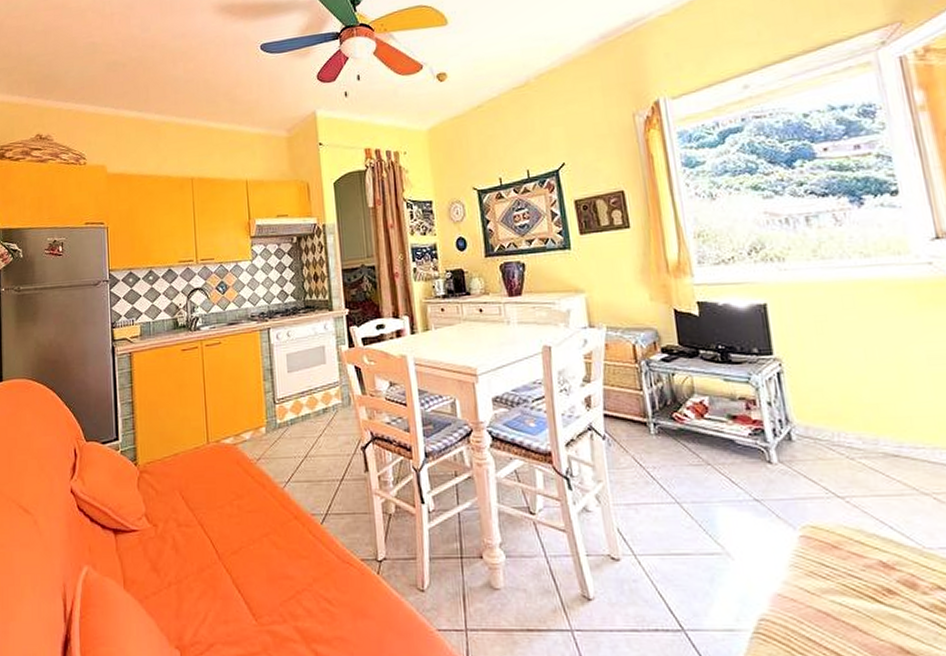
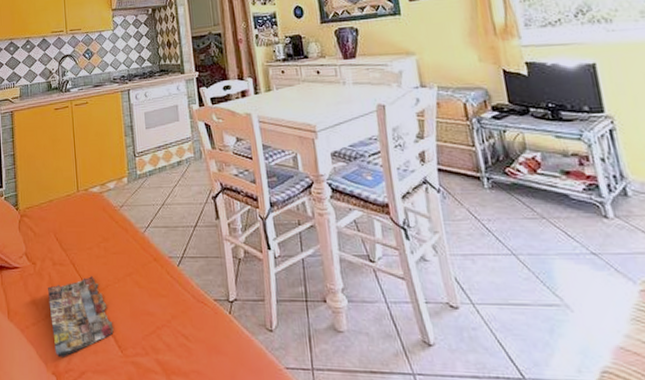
magazine: none [171,538,247,630] -> present [48,276,114,359]

